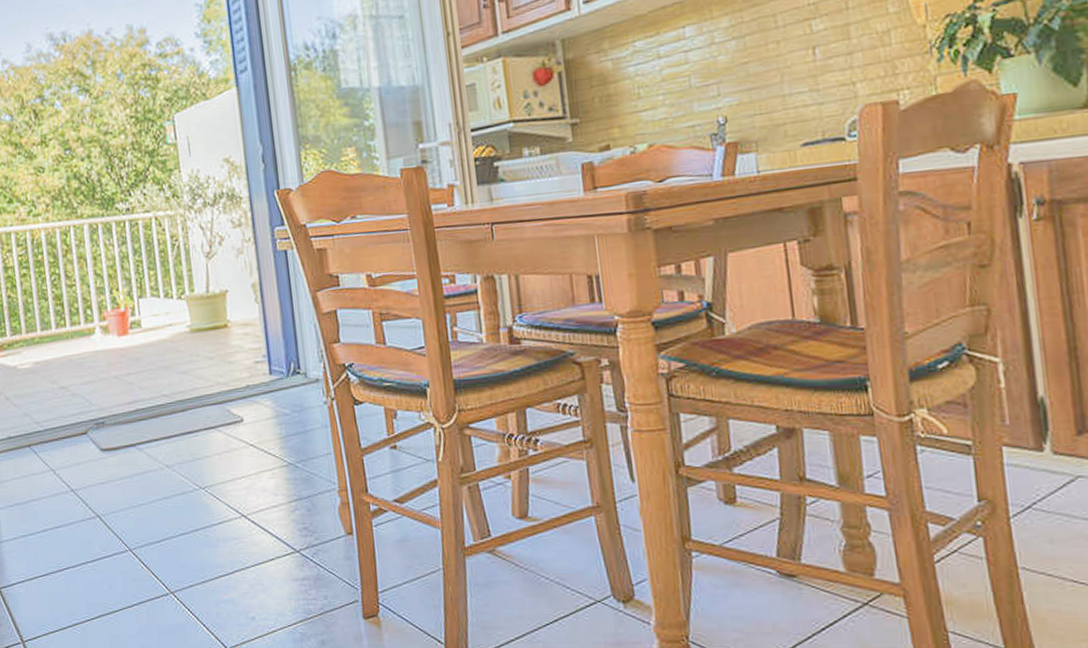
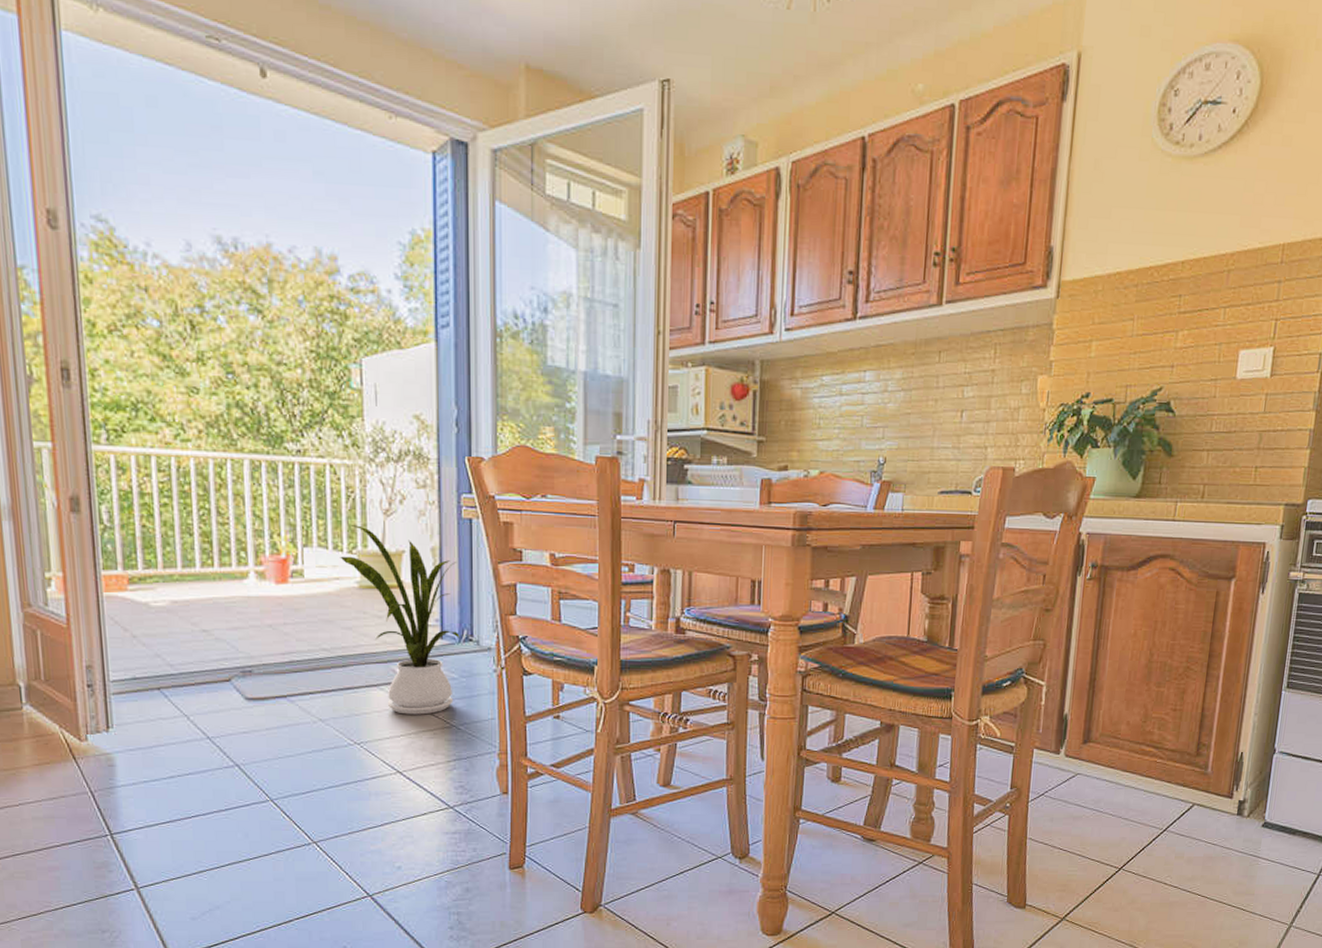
house plant: none [171,271,288,455] -> present [340,525,460,715]

